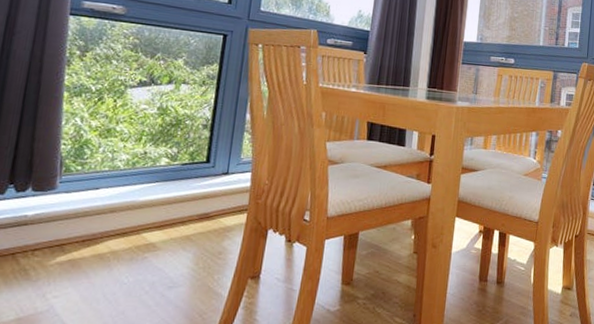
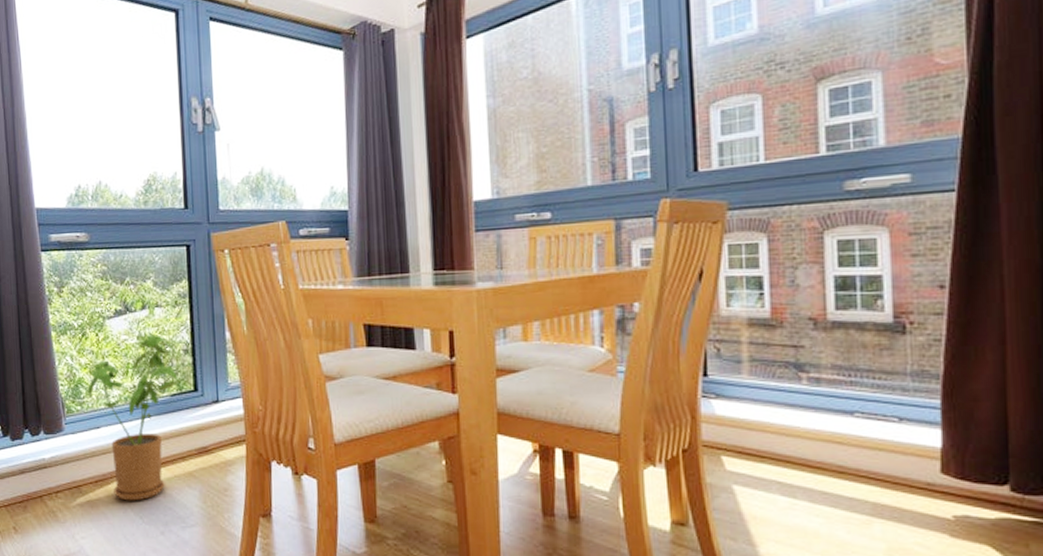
house plant: none [93,107,196,261] -> present [88,334,182,501]

